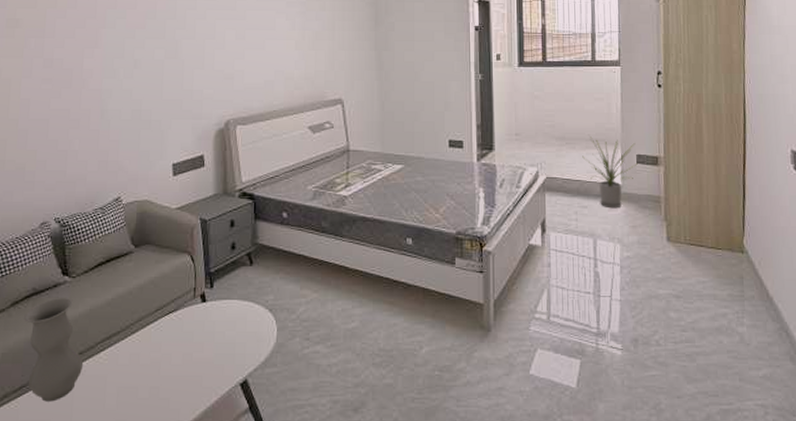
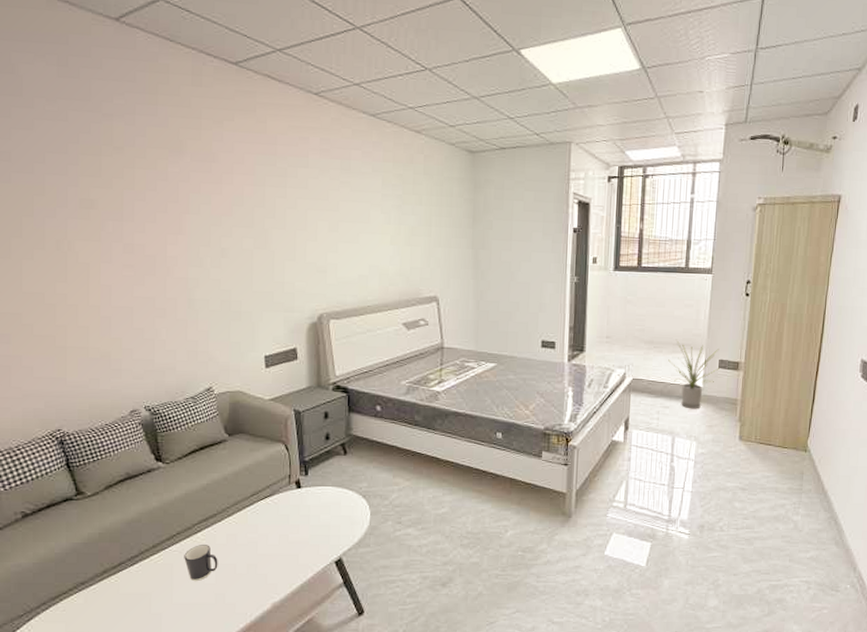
vase: present [24,297,84,402] -> none [119,481,182,577]
mug: none [85,365,120,406] -> present [184,545,218,581]

